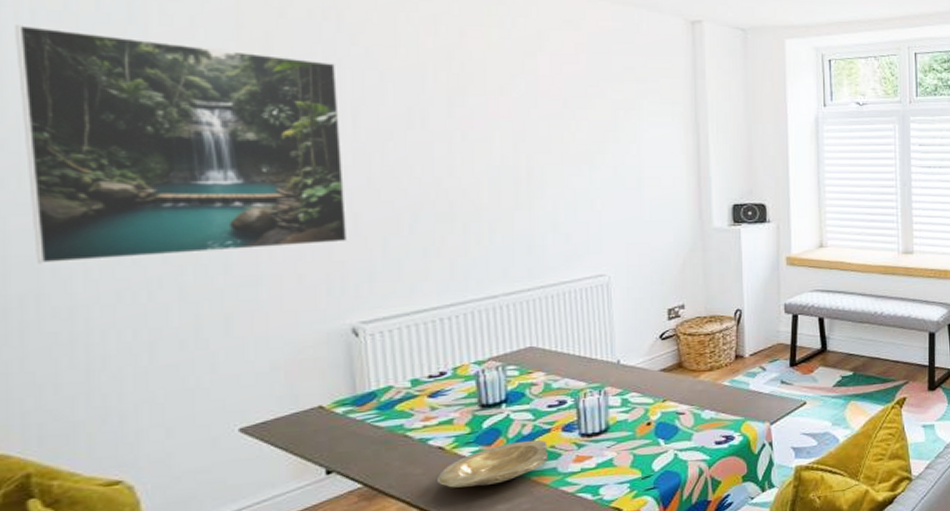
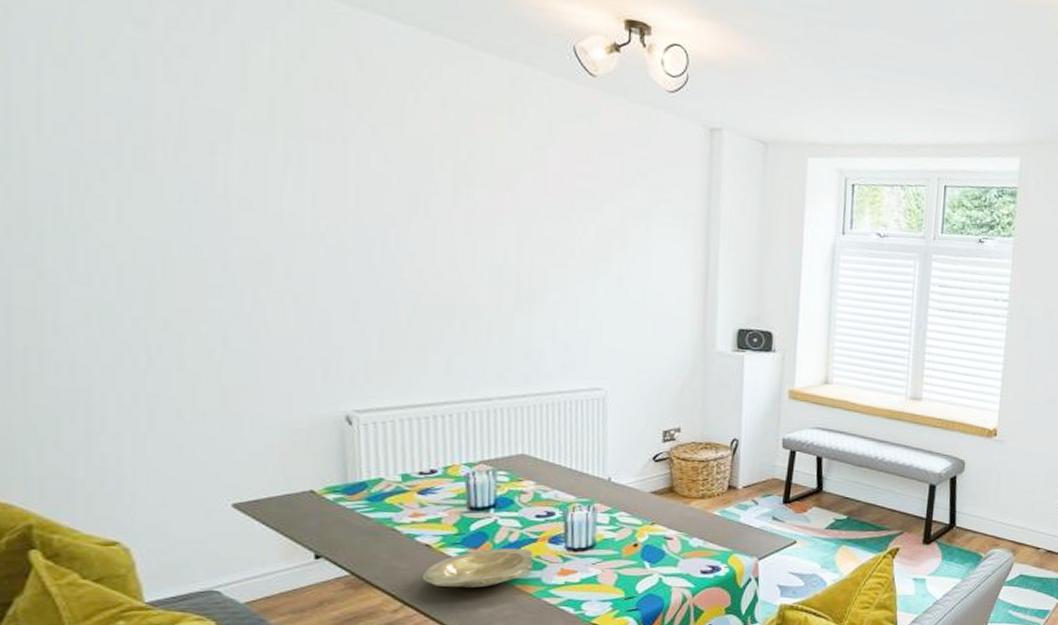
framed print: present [15,24,348,264] -> none [21,66,346,328]

